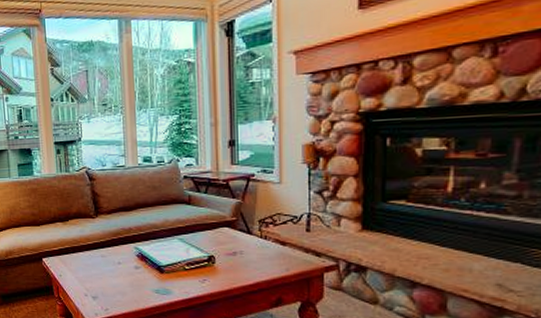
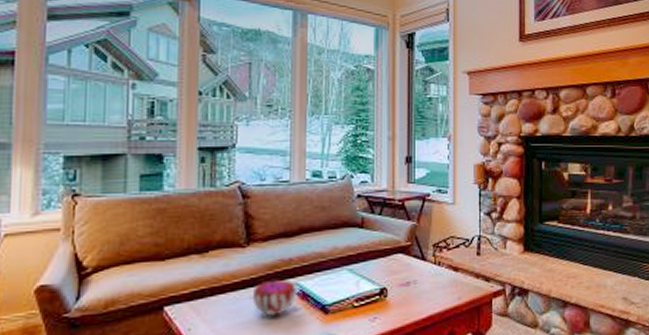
decorative bowl: none [103,244,136,271] -> present [253,279,296,316]

